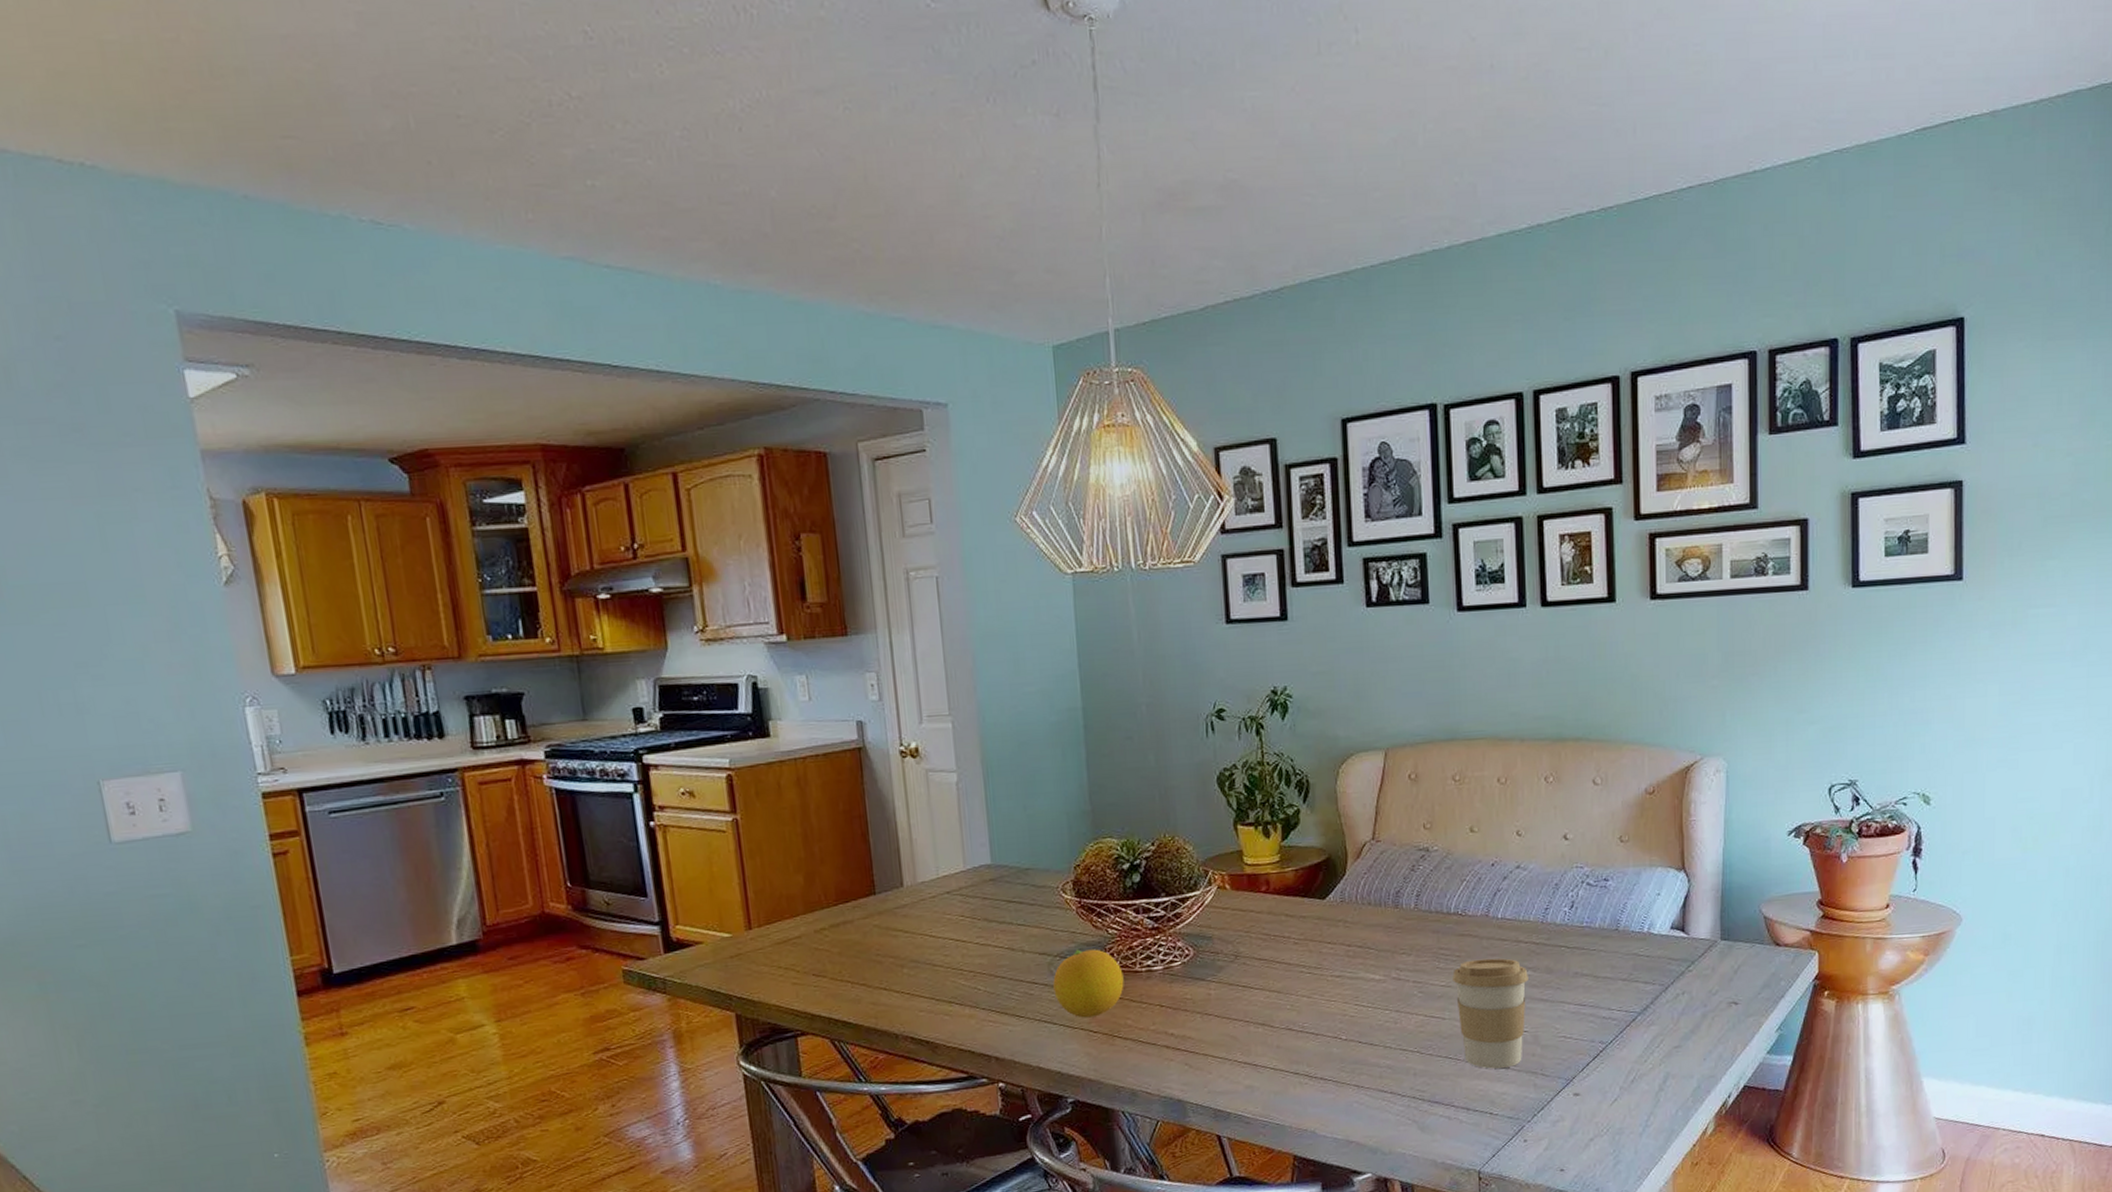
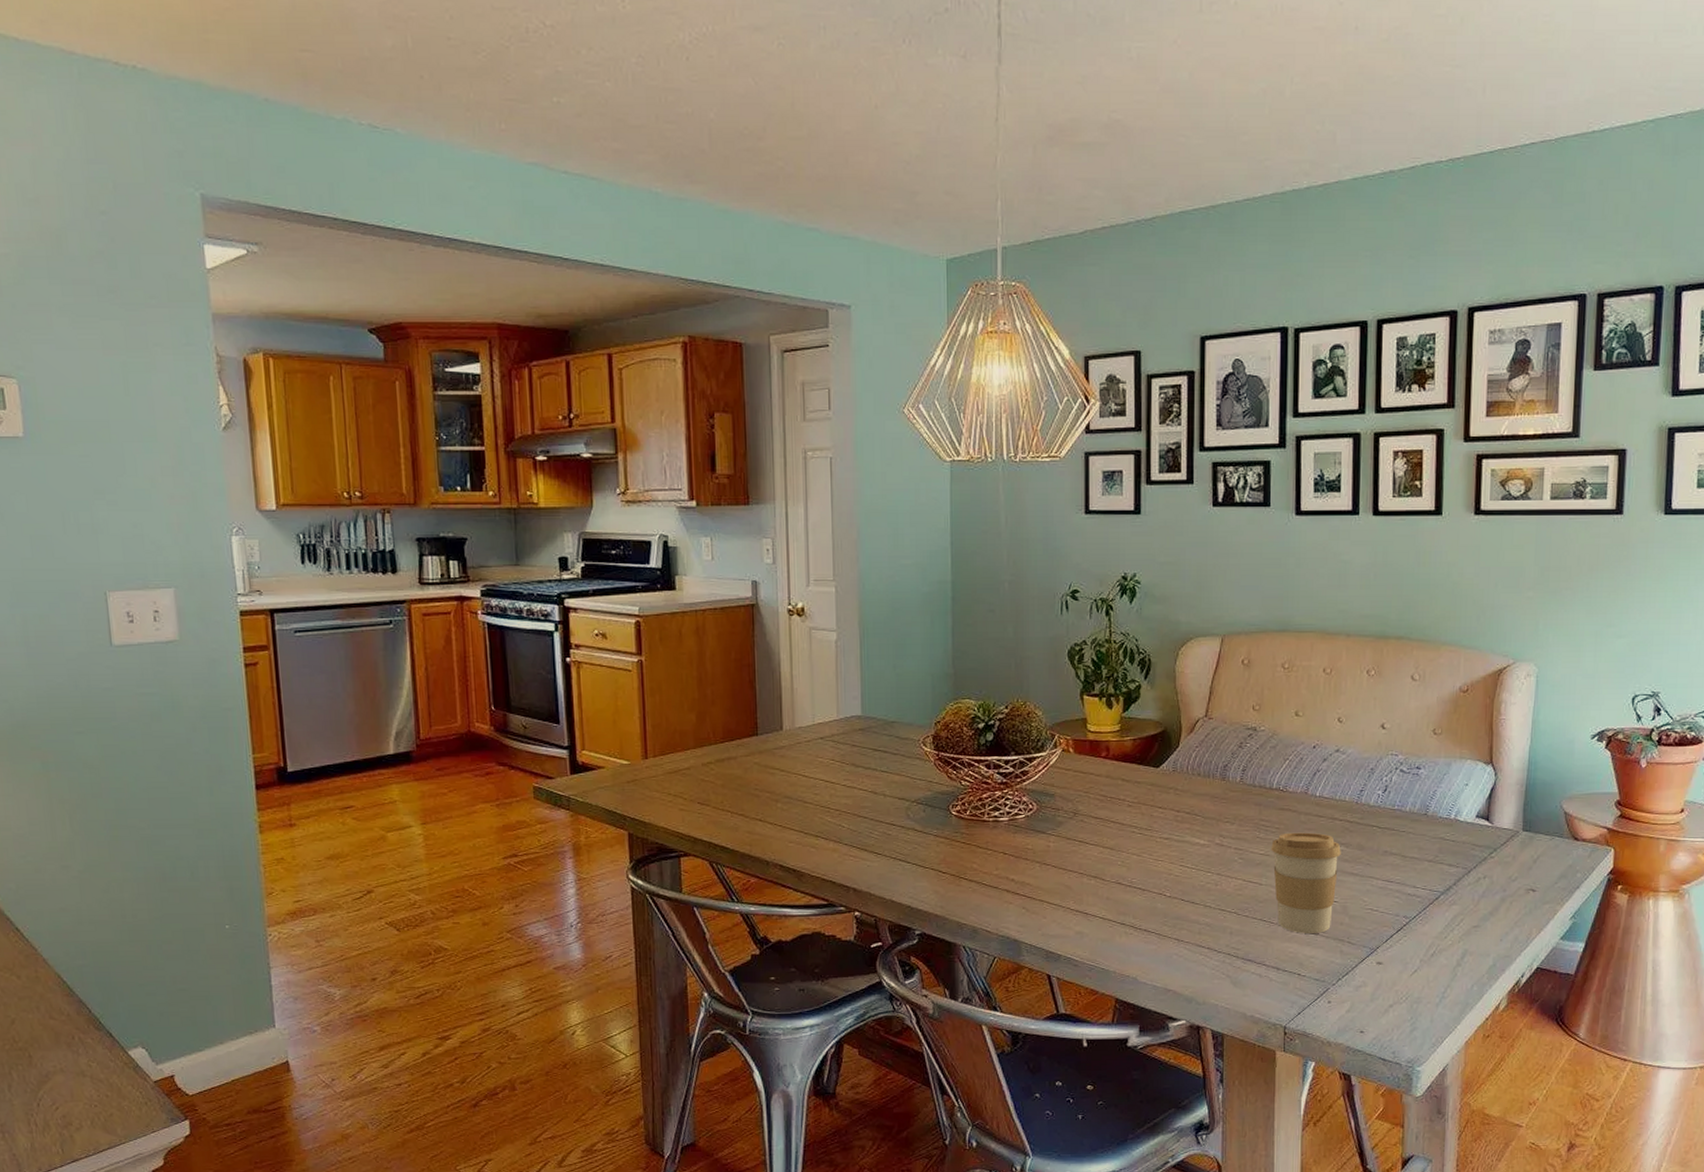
fruit: present [1053,949,1124,1018] -> none [909,797,973,859]

